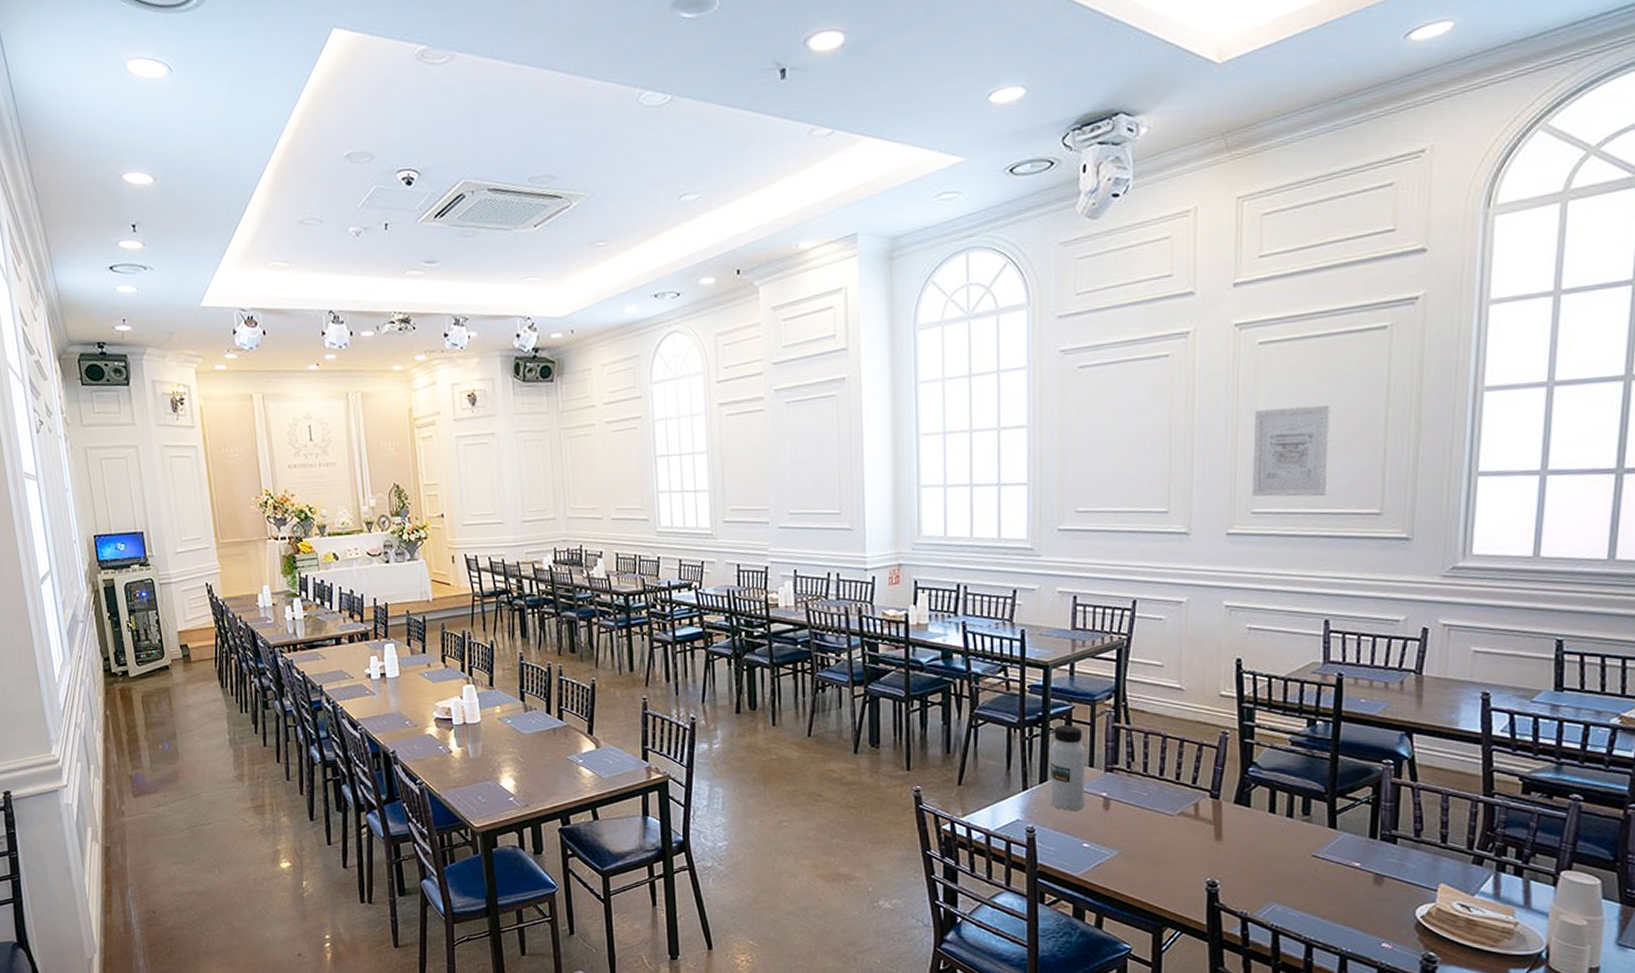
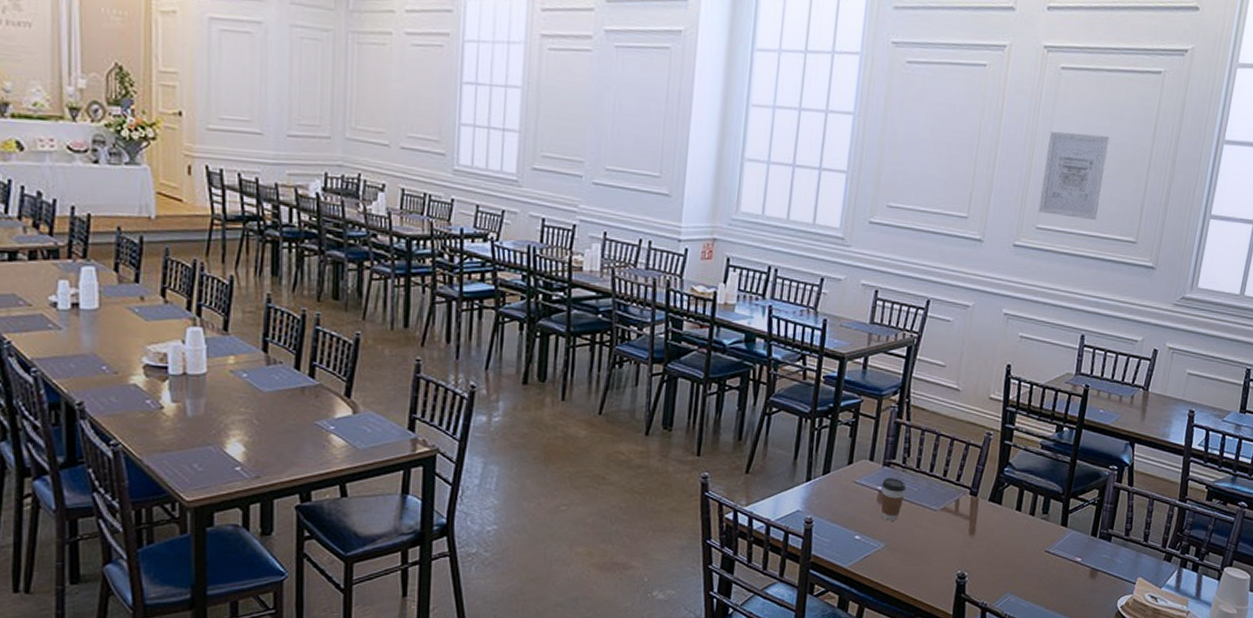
water bottle: present [1050,725,1085,810] -> none [830,418,868,503]
coffee cup: none [1107,783,1135,827] -> present [880,478,906,521]

